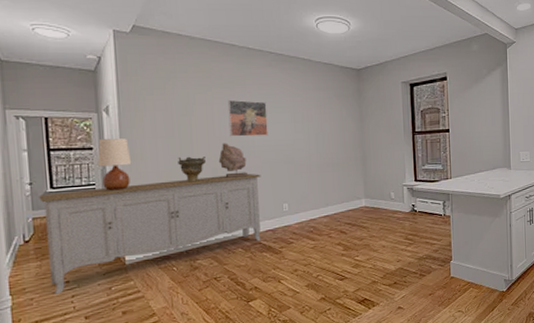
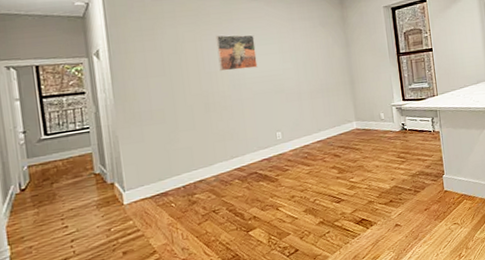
sideboard: present [39,174,261,294] -> none [33,105,257,240]
lamp: present [97,138,132,191] -> none [90,80,125,133]
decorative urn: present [178,156,206,183] -> none [170,92,198,119]
sculpture bust: present [218,143,249,178] -> none [210,77,241,112]

